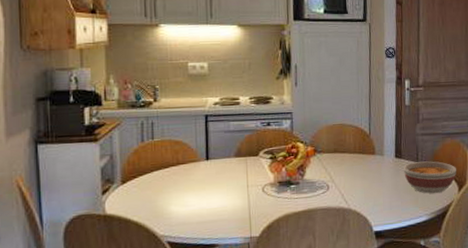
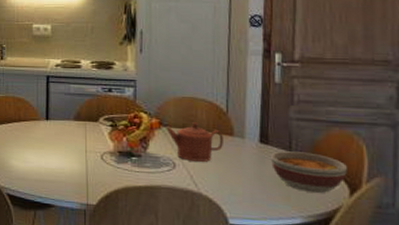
teapot: none [320,146,367,182] -> present [166,122,223,162]

